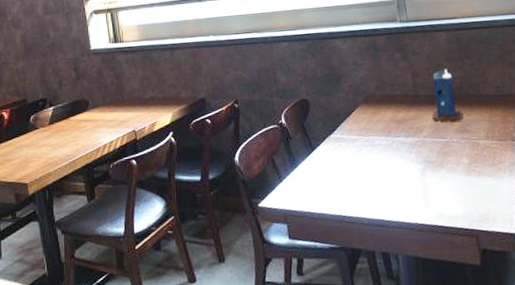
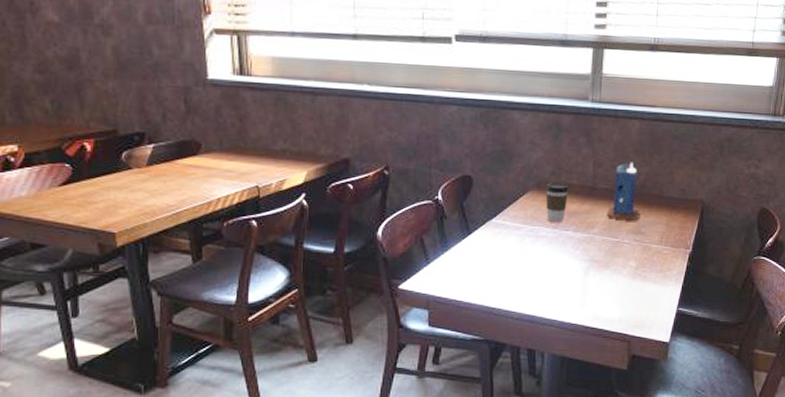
coffee cup: none [373,95,395,131] -> present [545,183,569,222]

